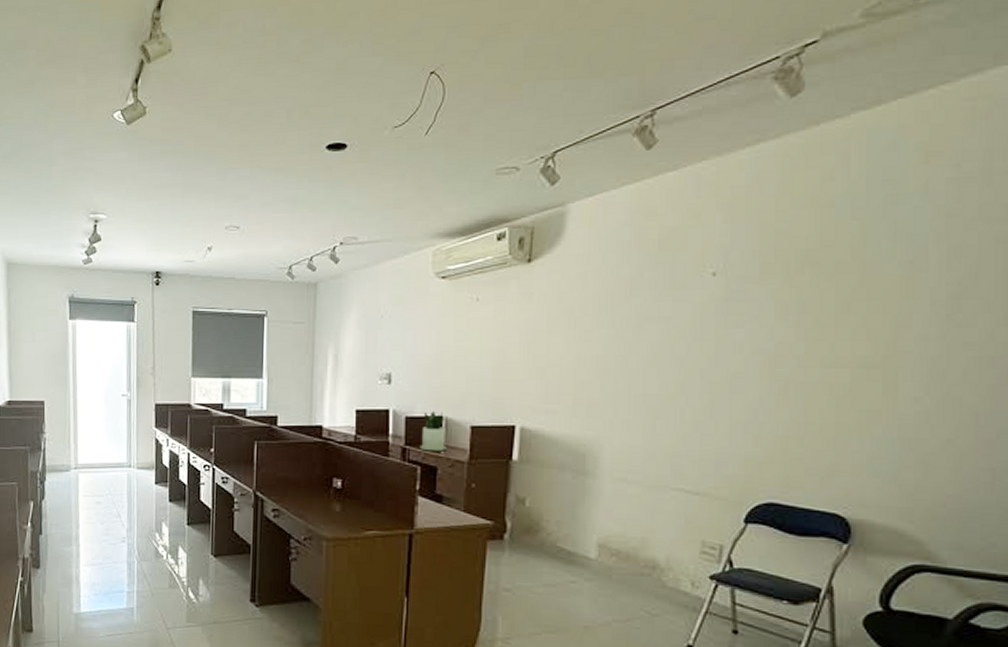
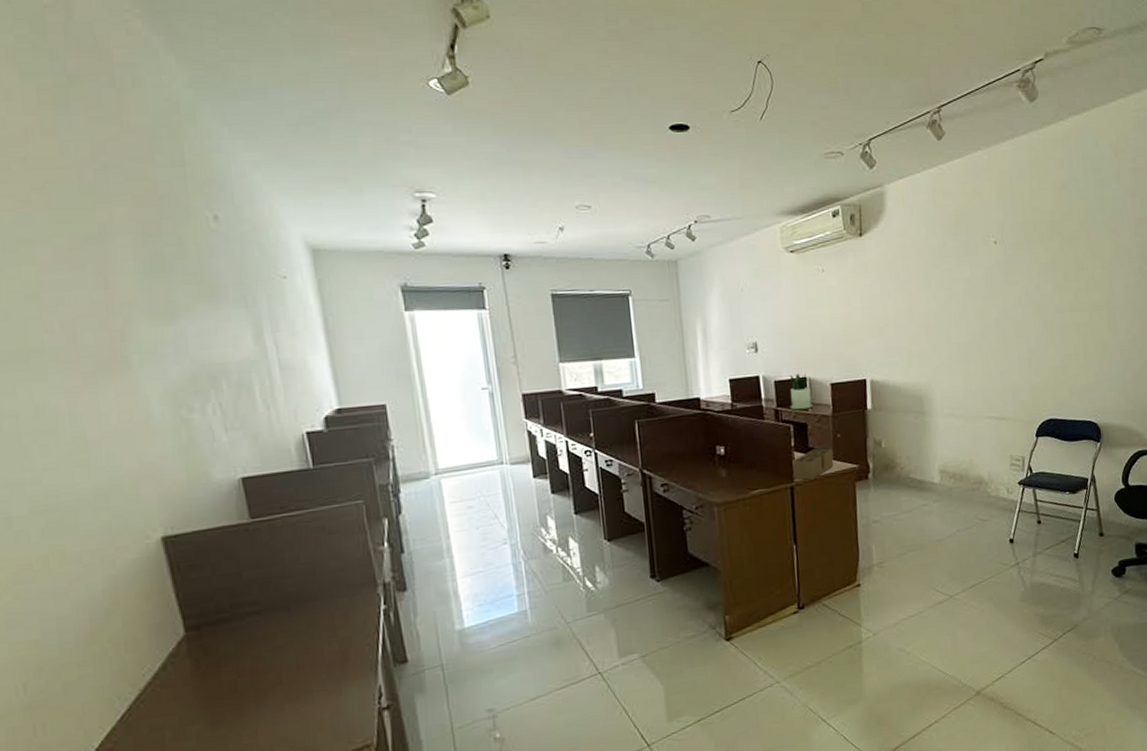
desk organizer: none [413,497,464,531] -> present [792,448,834,481]

